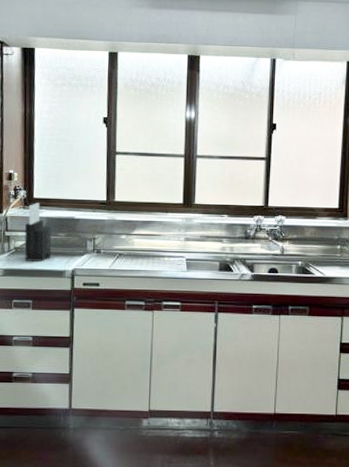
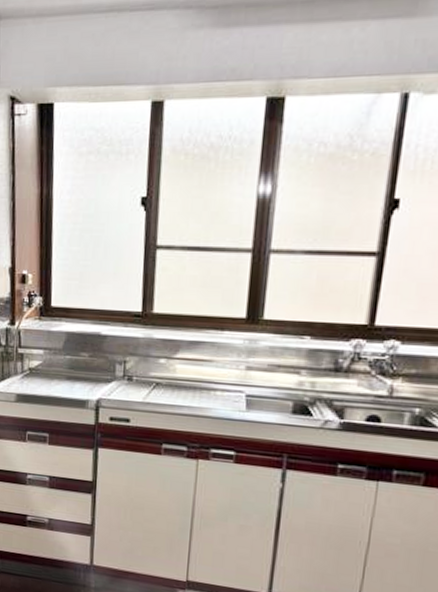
knife block: present [24,203,52,262] -> none [40,313,73,387]

